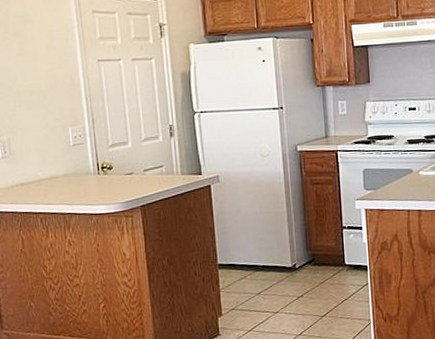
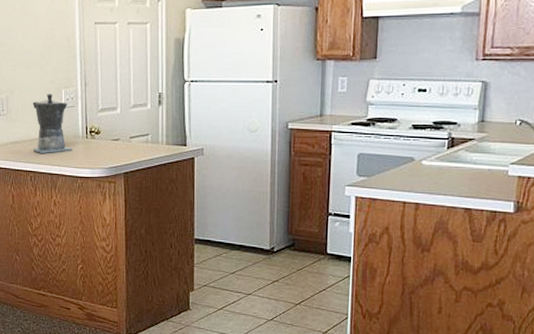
coffee maker: none [37,132,84,193] -> present [32,94,72,153]

